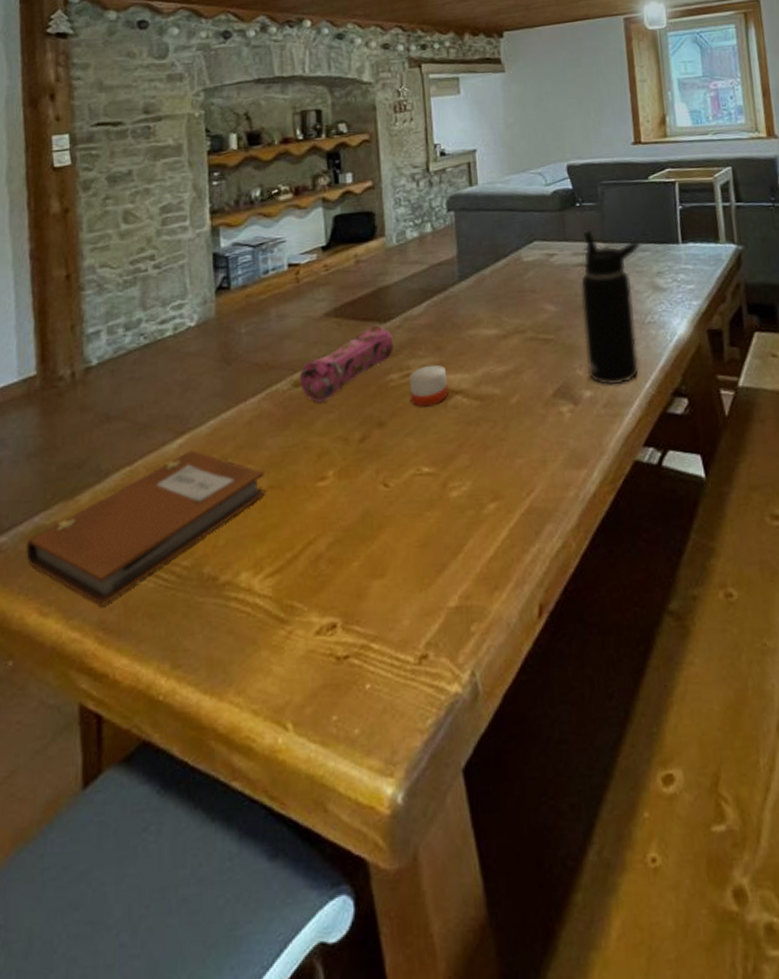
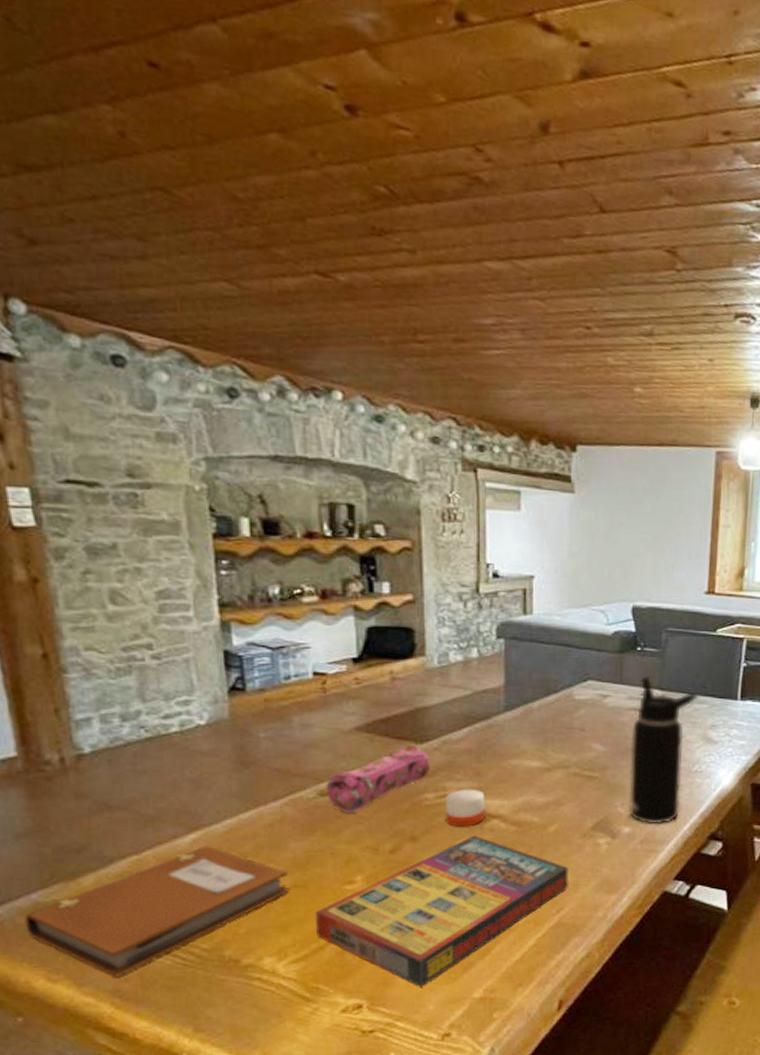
game compilation box: none [289,414,536,597] -> present [315,835,568,987]

